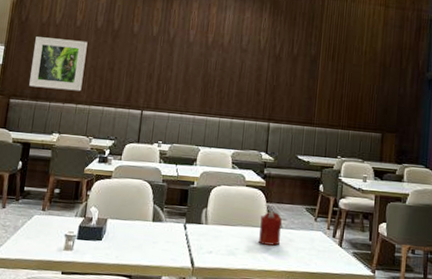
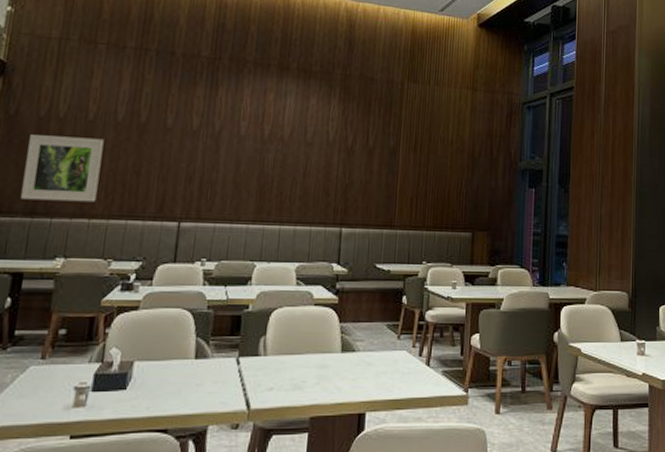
candle: present [259,210,283,246] -> none [331,331,360,373]

